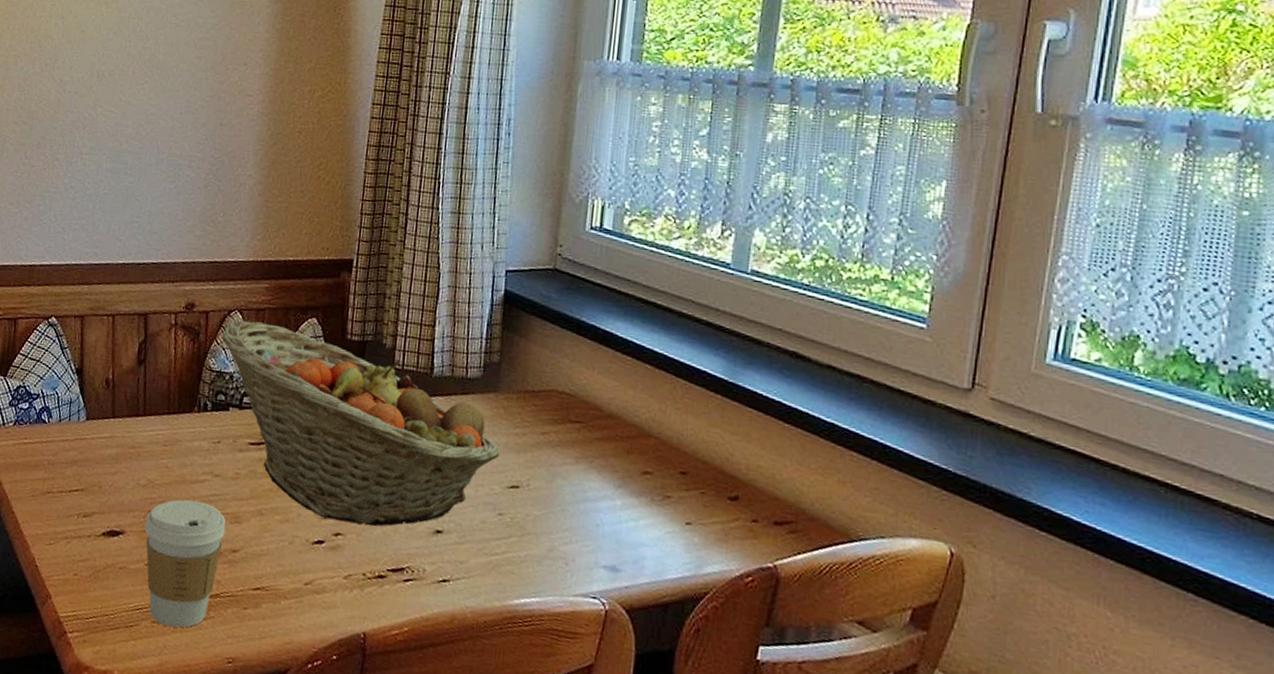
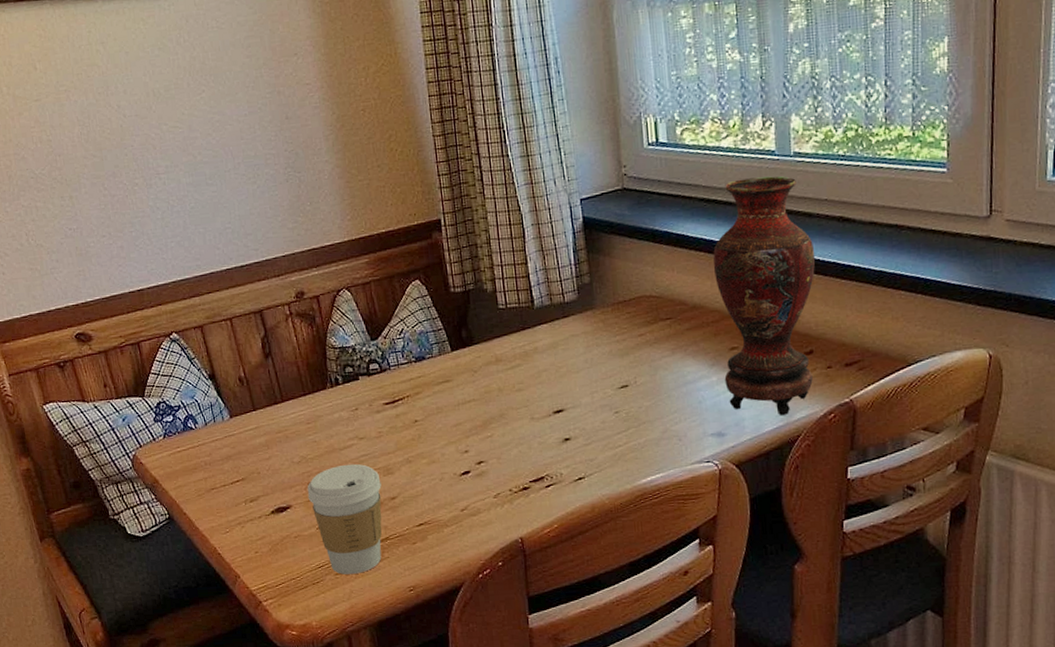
fruit basket: present [221,320,500,527] -> none [336,294,607,452]
vase: none [629,286,759,565] -> present [713,176,815,415]

